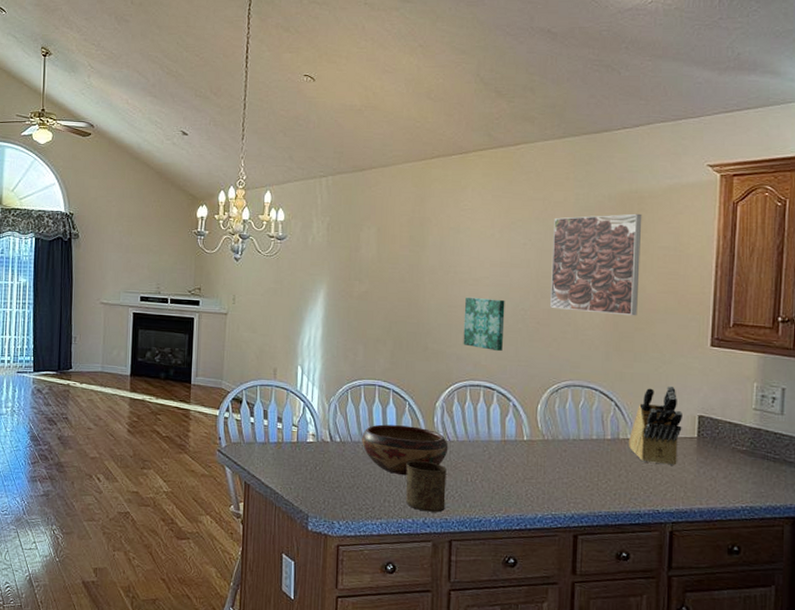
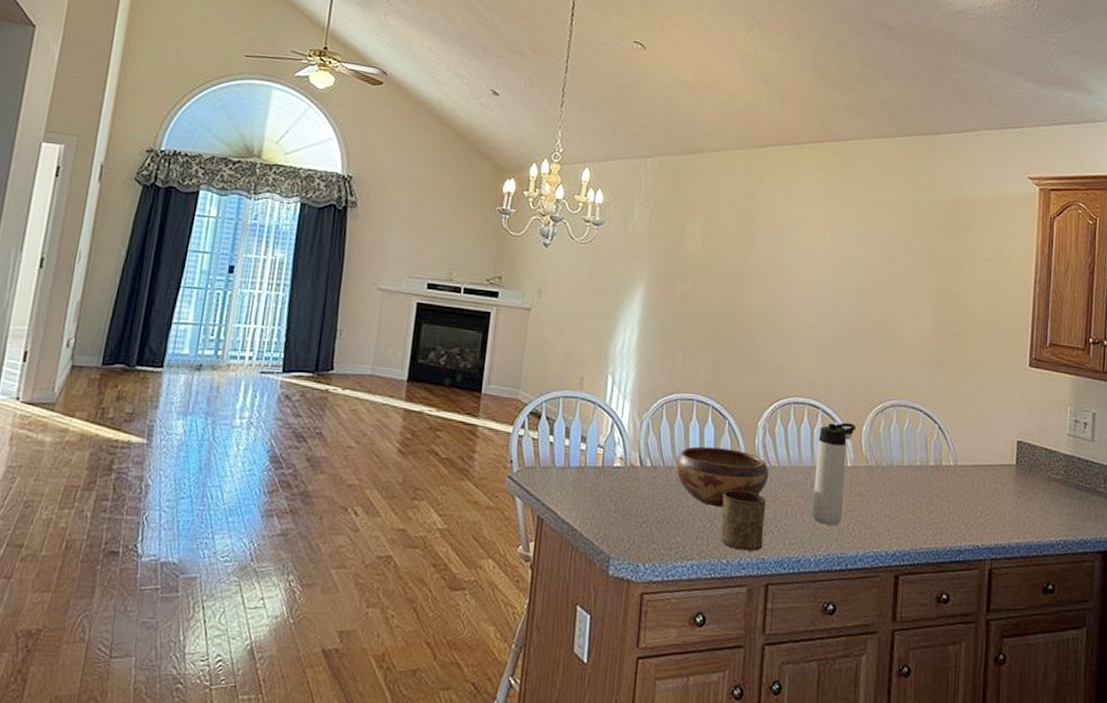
wall art: present [463,297,505,352] -> none [789,302,833,365]
thermos bottle: none [491,402,531,491] -> present [812,422,856,525]
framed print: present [550,213,642,316] -> none [878,221,968,332]
knife block: present [629,385,682,465] -> none [951,408,1002,496]

